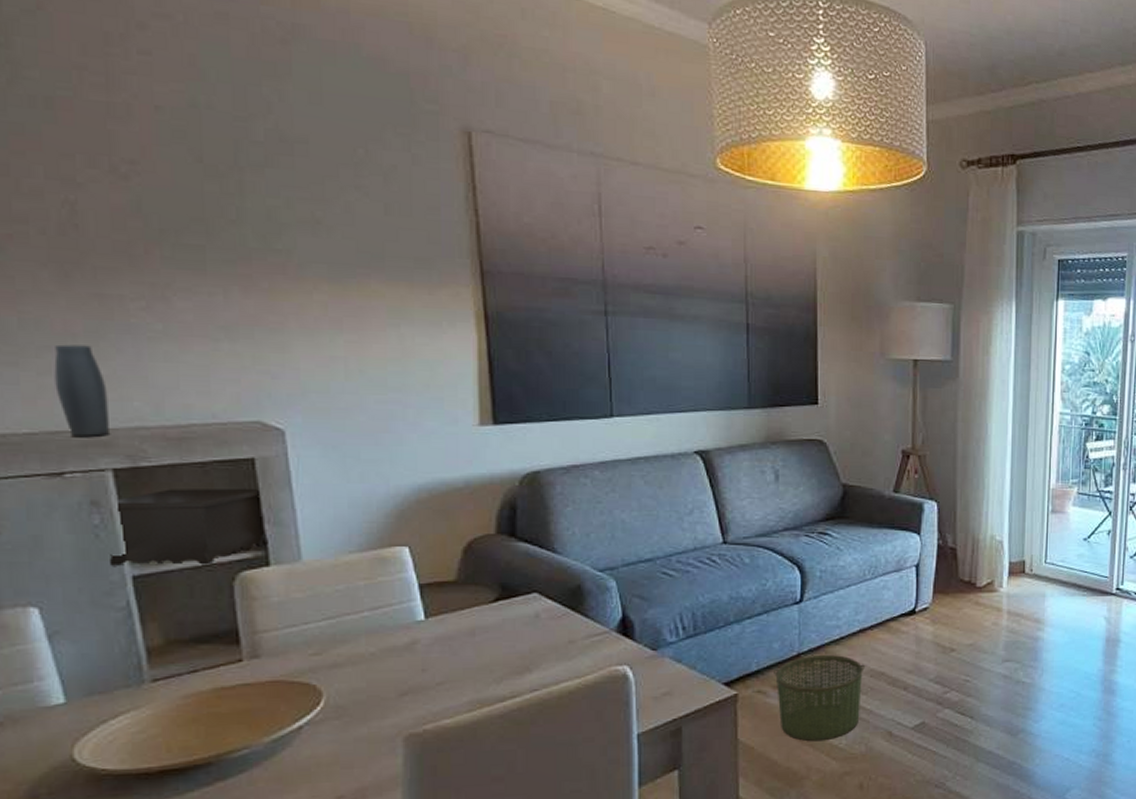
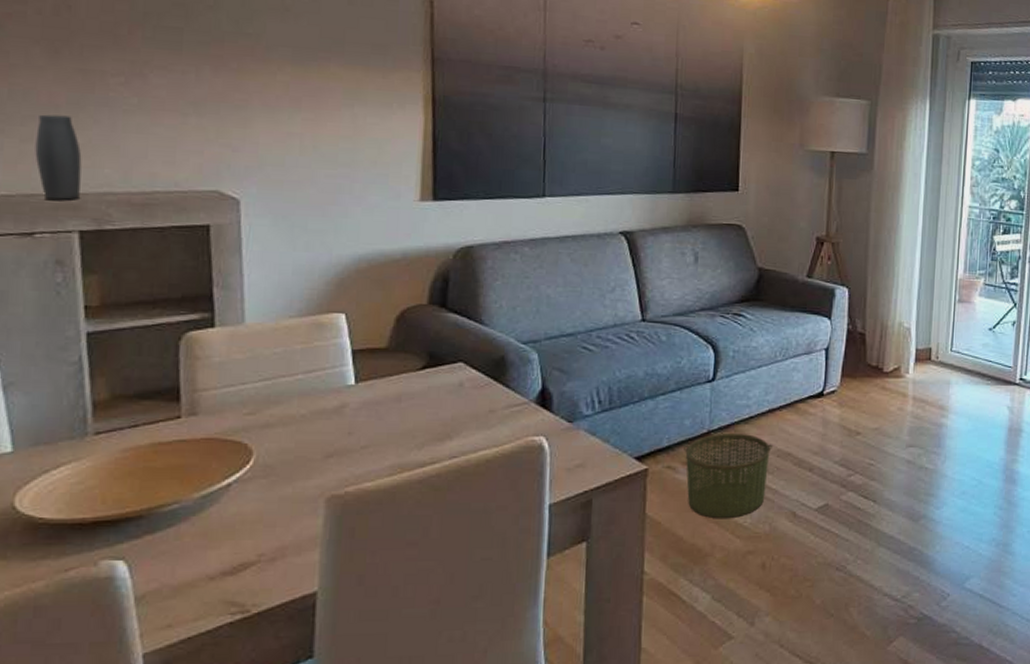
decorative box: present [108,488,268,566] -> none [66,251,216,323]

